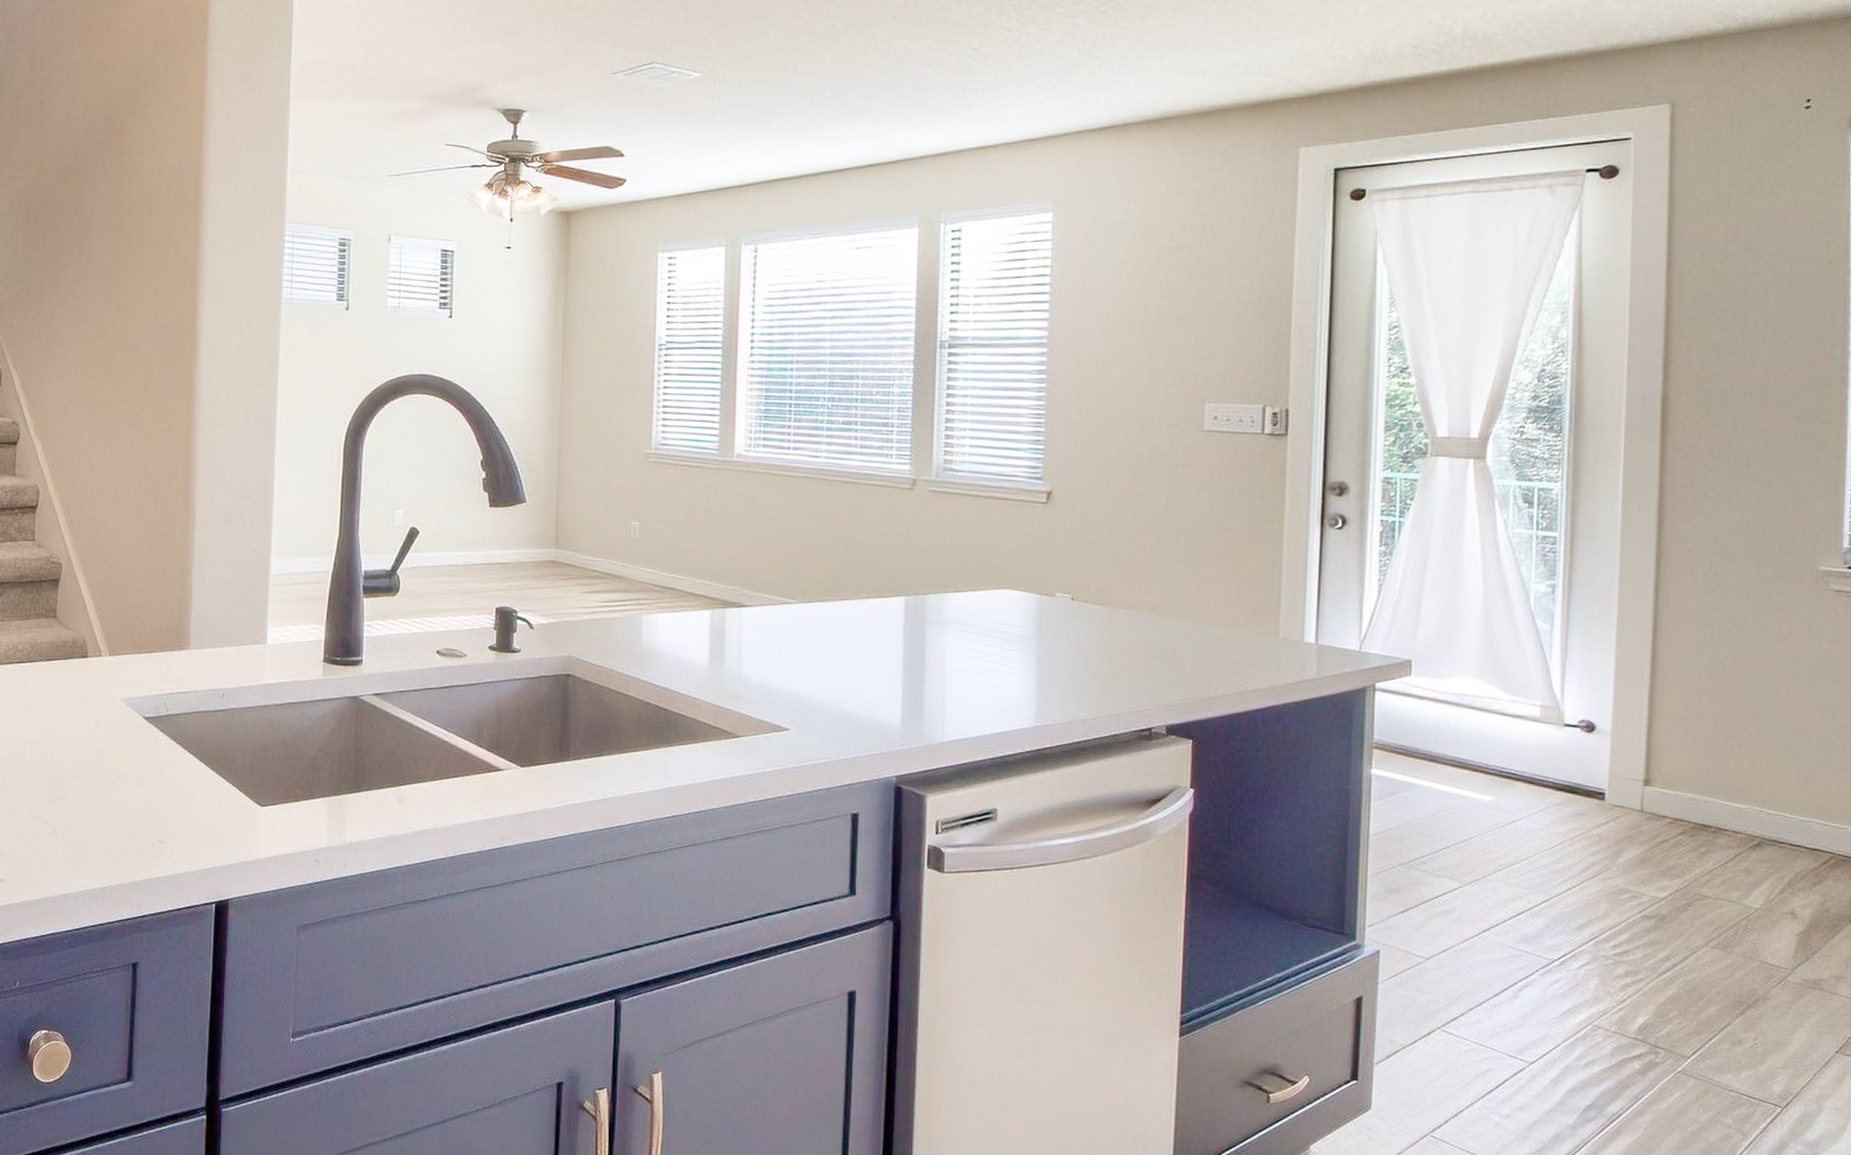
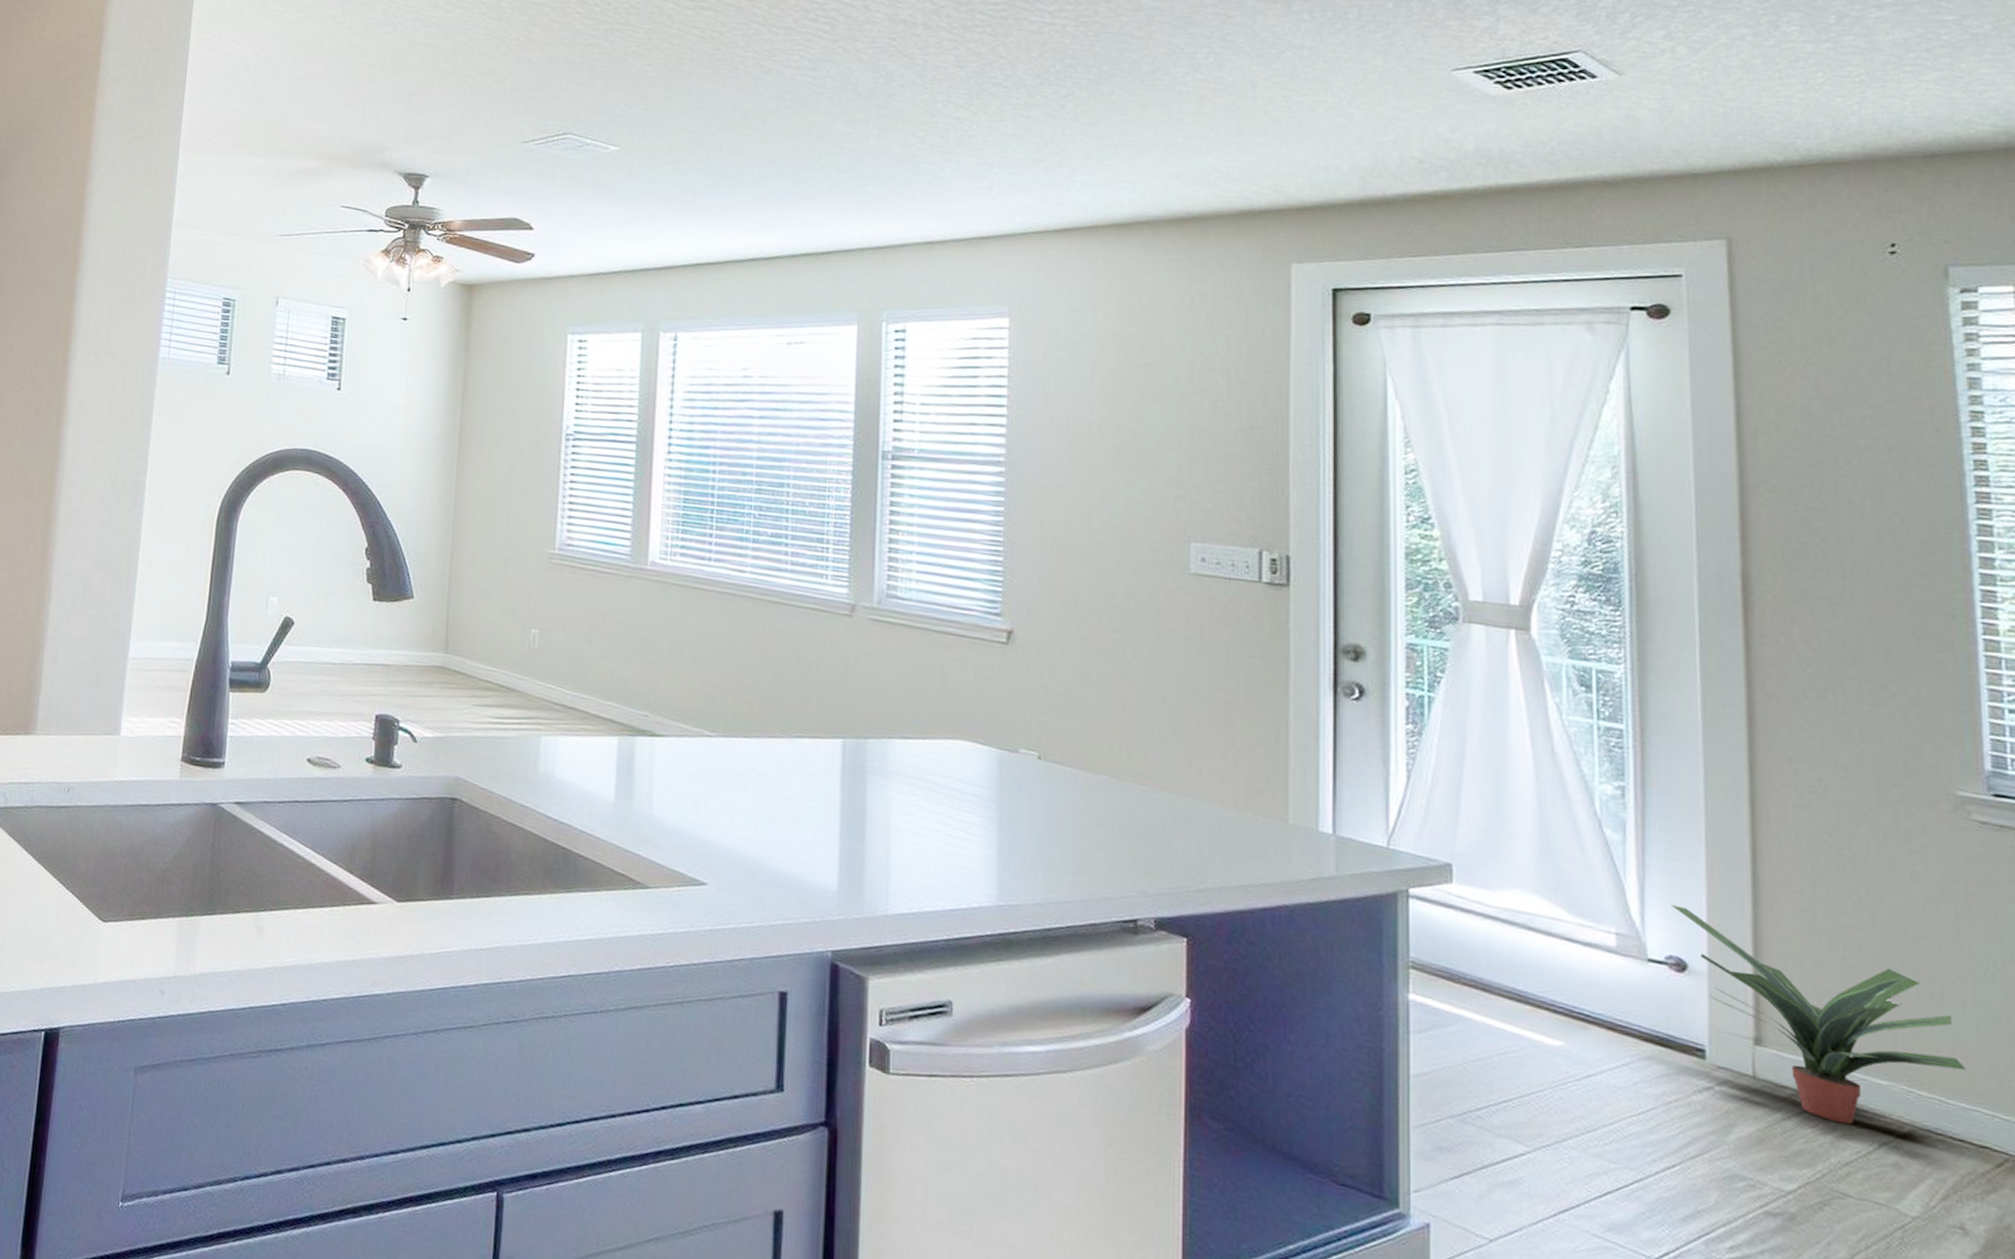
potted plant: none [1585,679,1807,842] -> present [1670,905,1967,1125]

